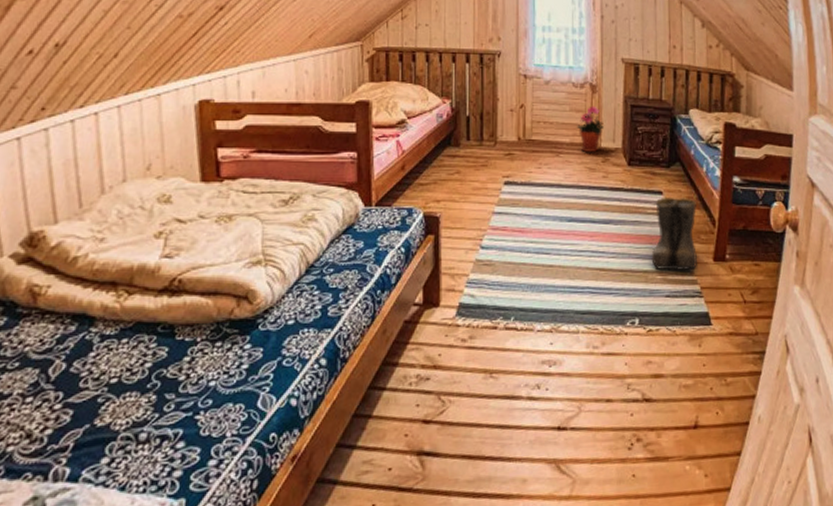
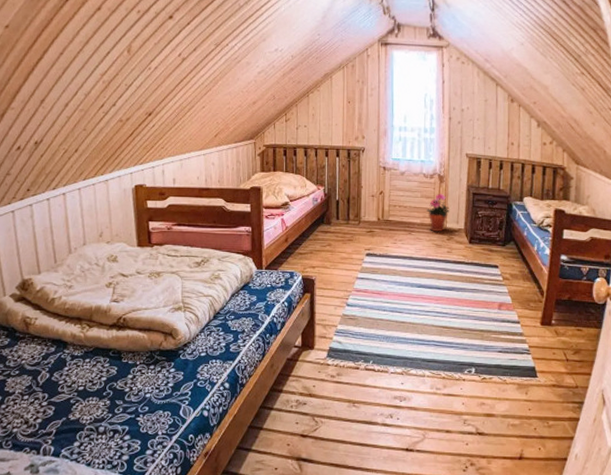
boots: present [651,197,698,271] -> none [487,270,527,332]

